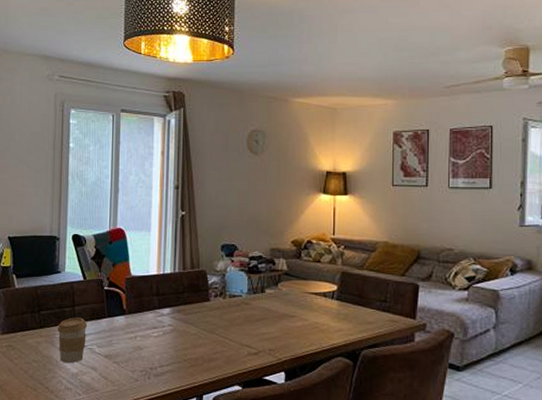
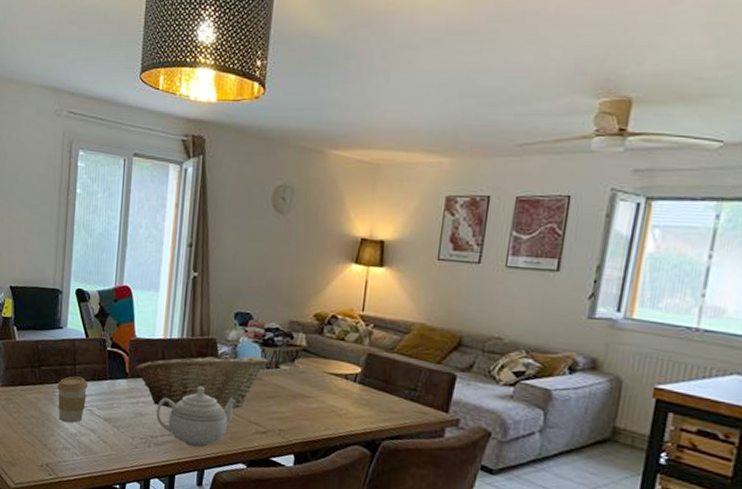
fruit basket: none [132,282,254,340] -> present [135,352,268,410]
teapot: none [154,316,228,374] -> present [156,386,237,448]

